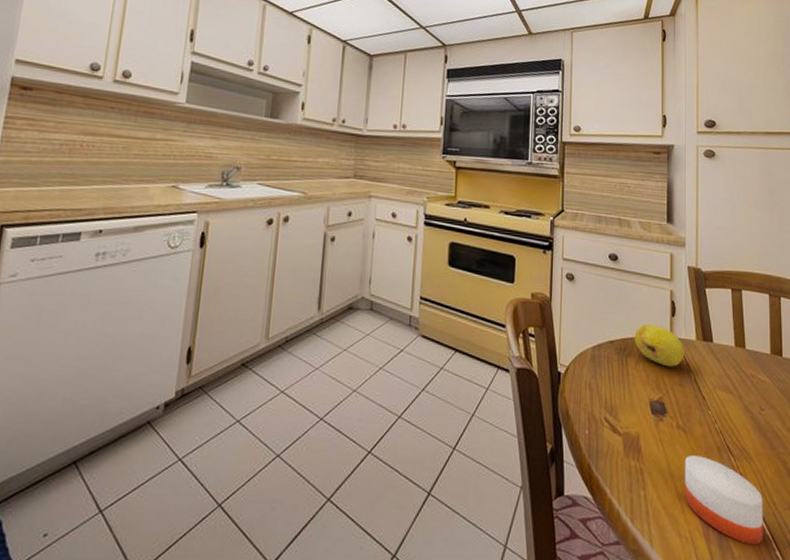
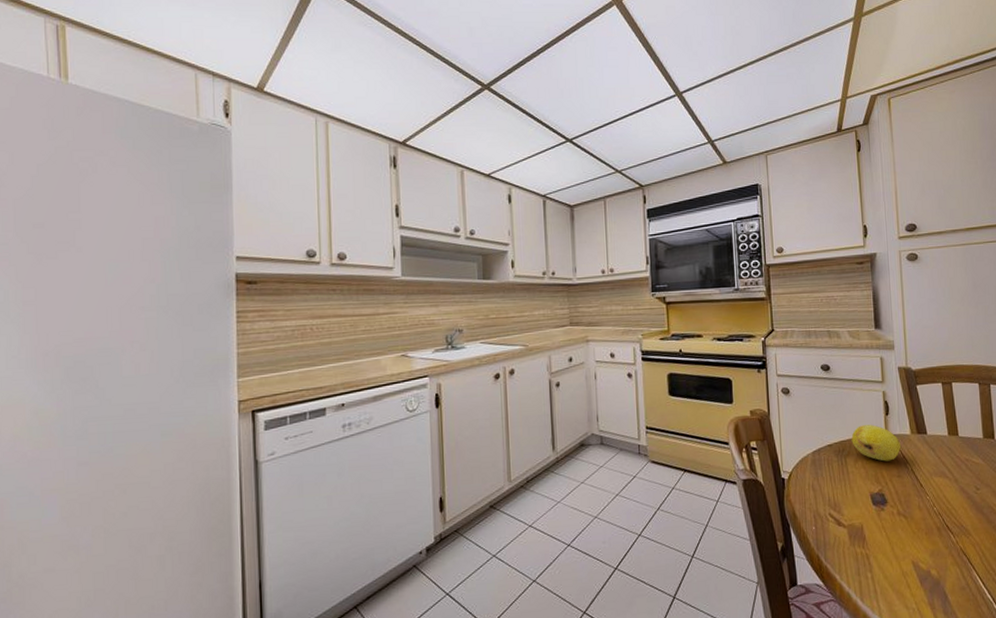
candle: present [685,456,763,545] -> none [907,537,985,609]

